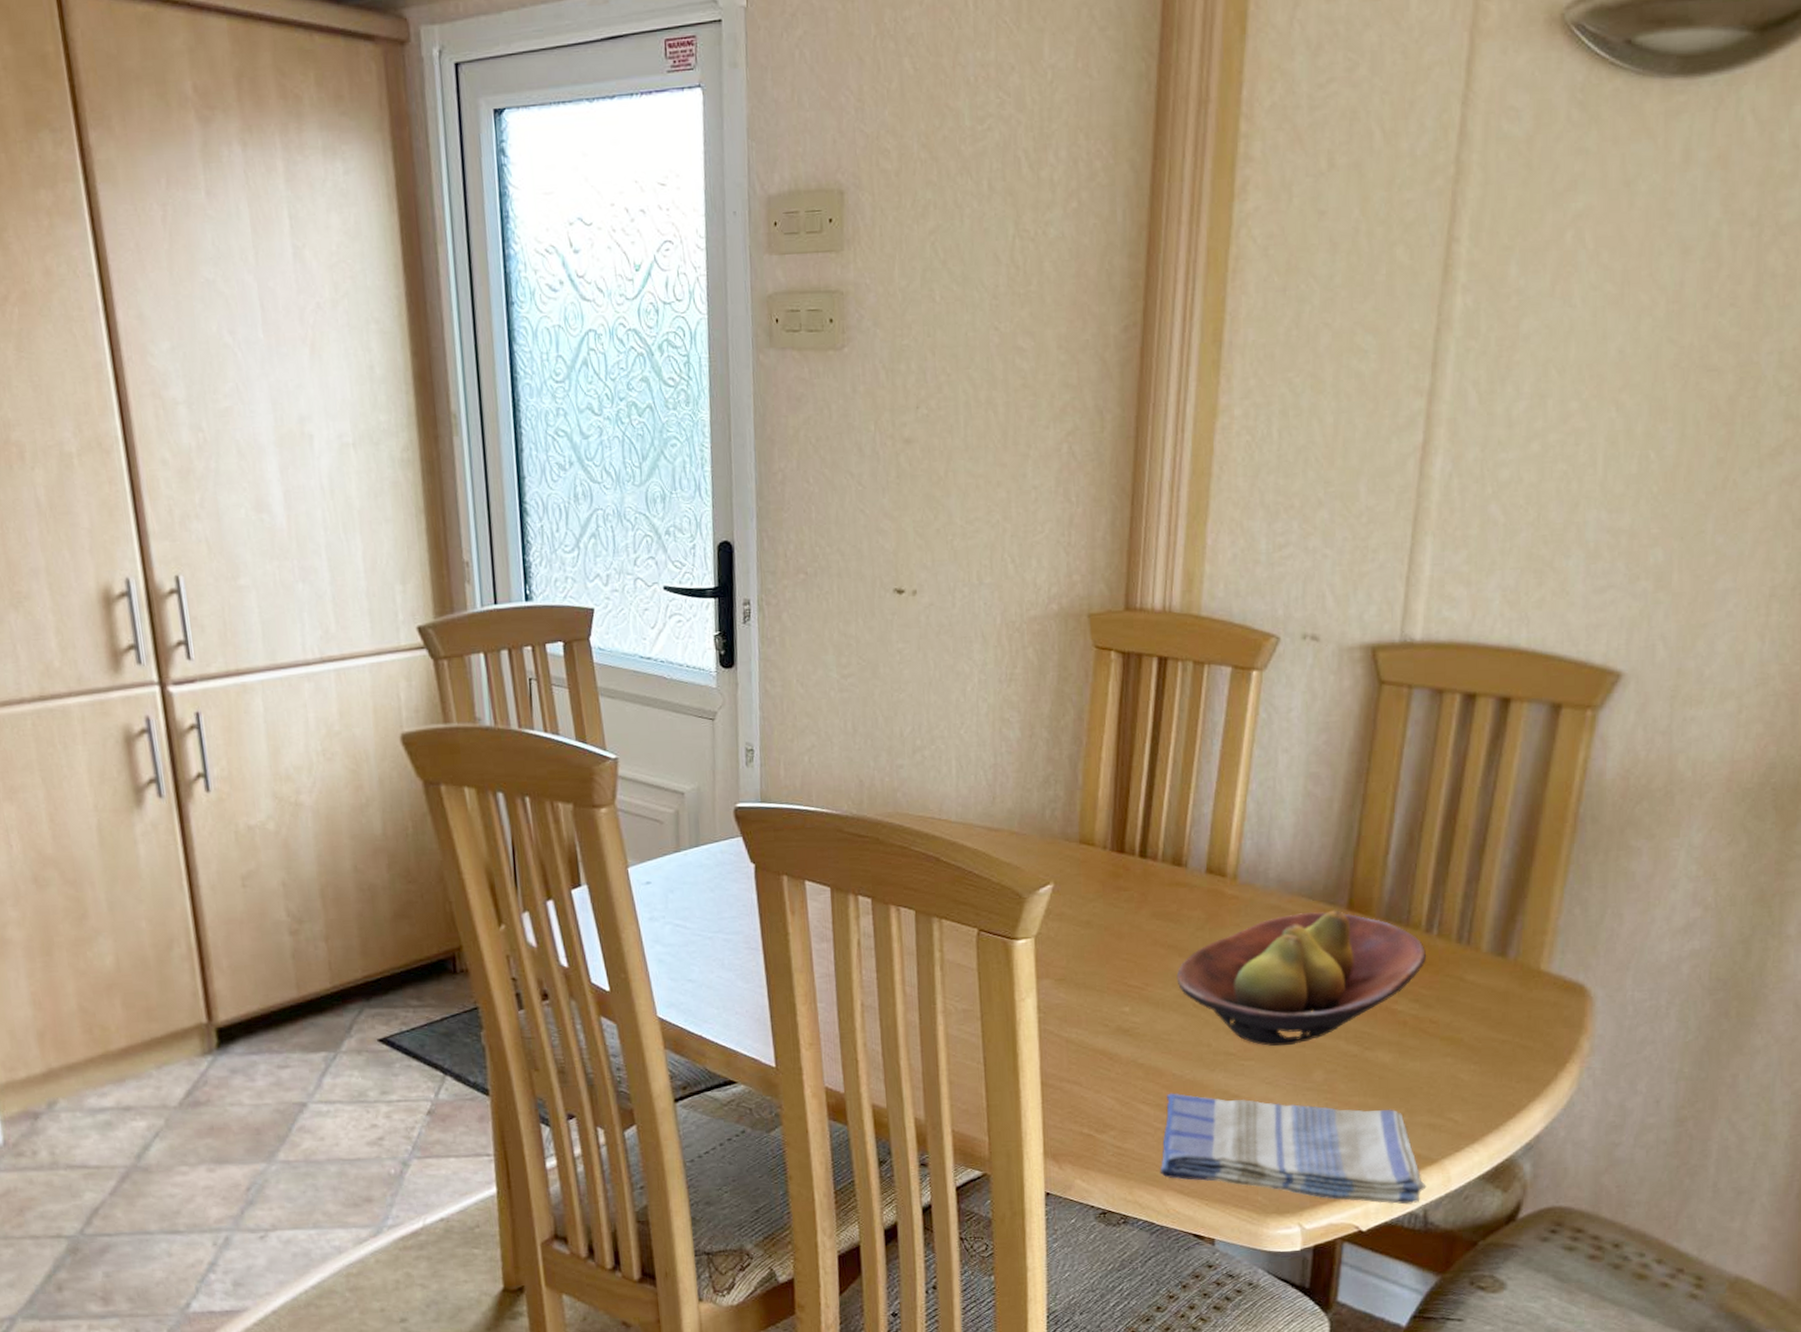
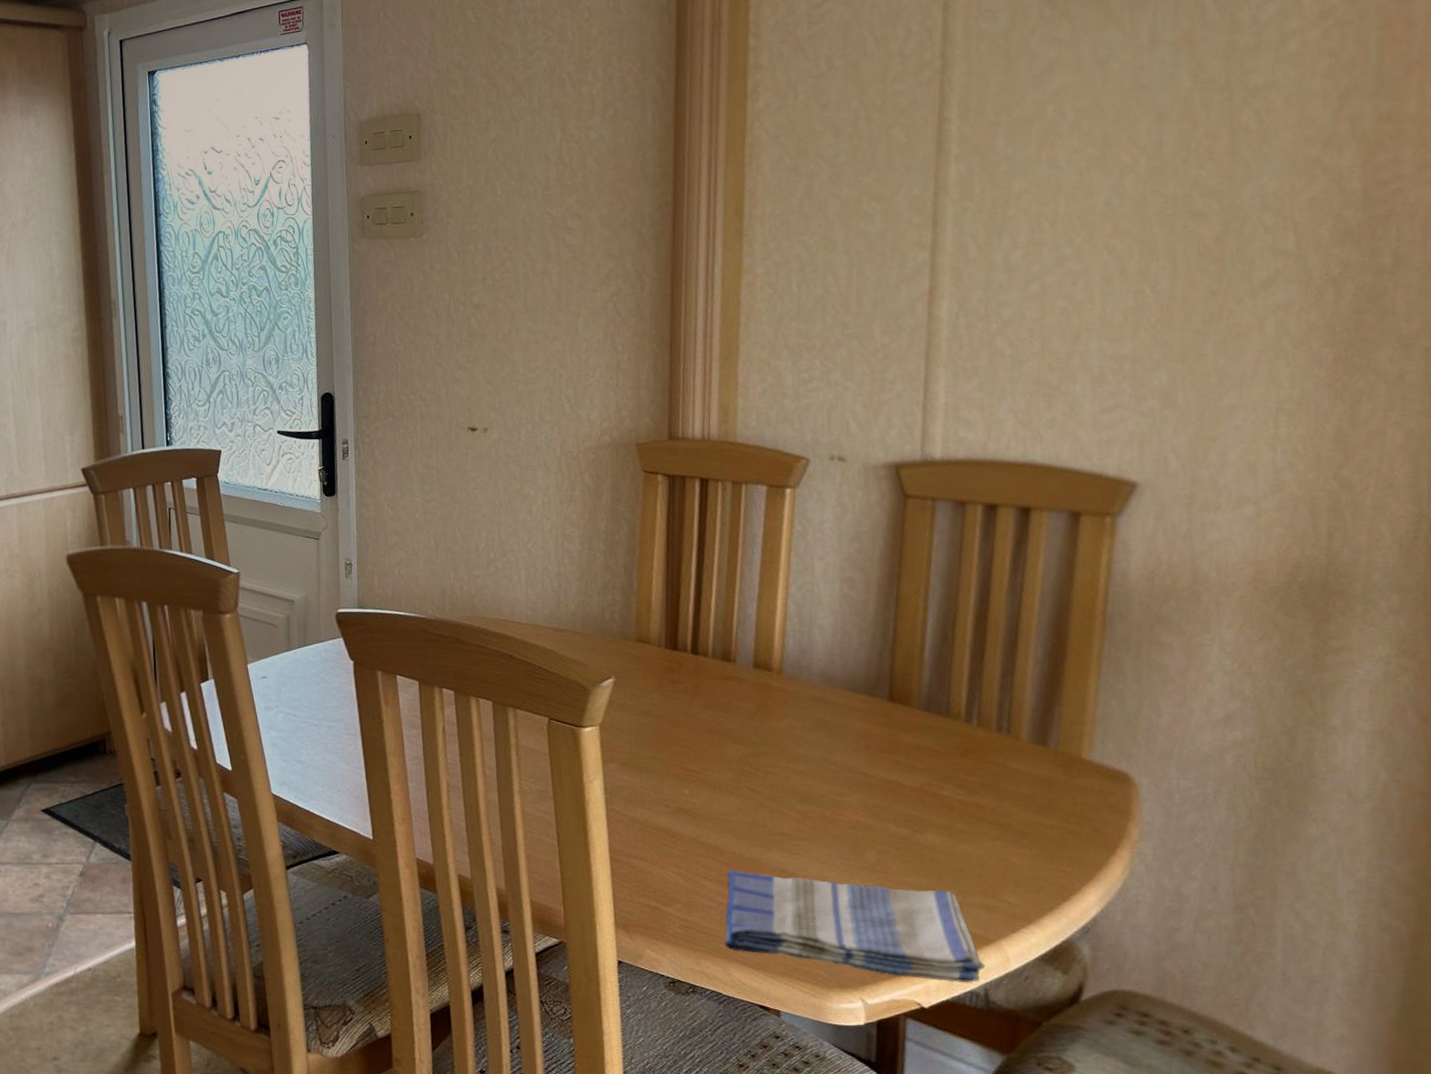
fruit bowl: present [1176,910,1427,1047] -> none [731,701,969,828]

